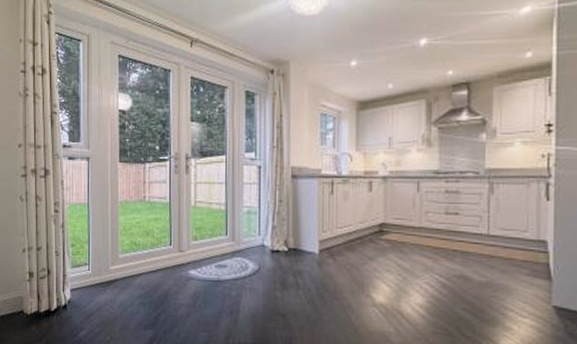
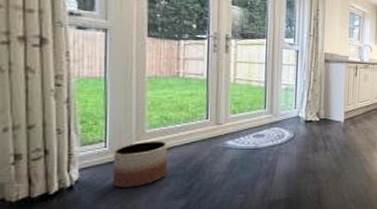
planter: none [94,266,137,312] -> present [112,141,168,188]

